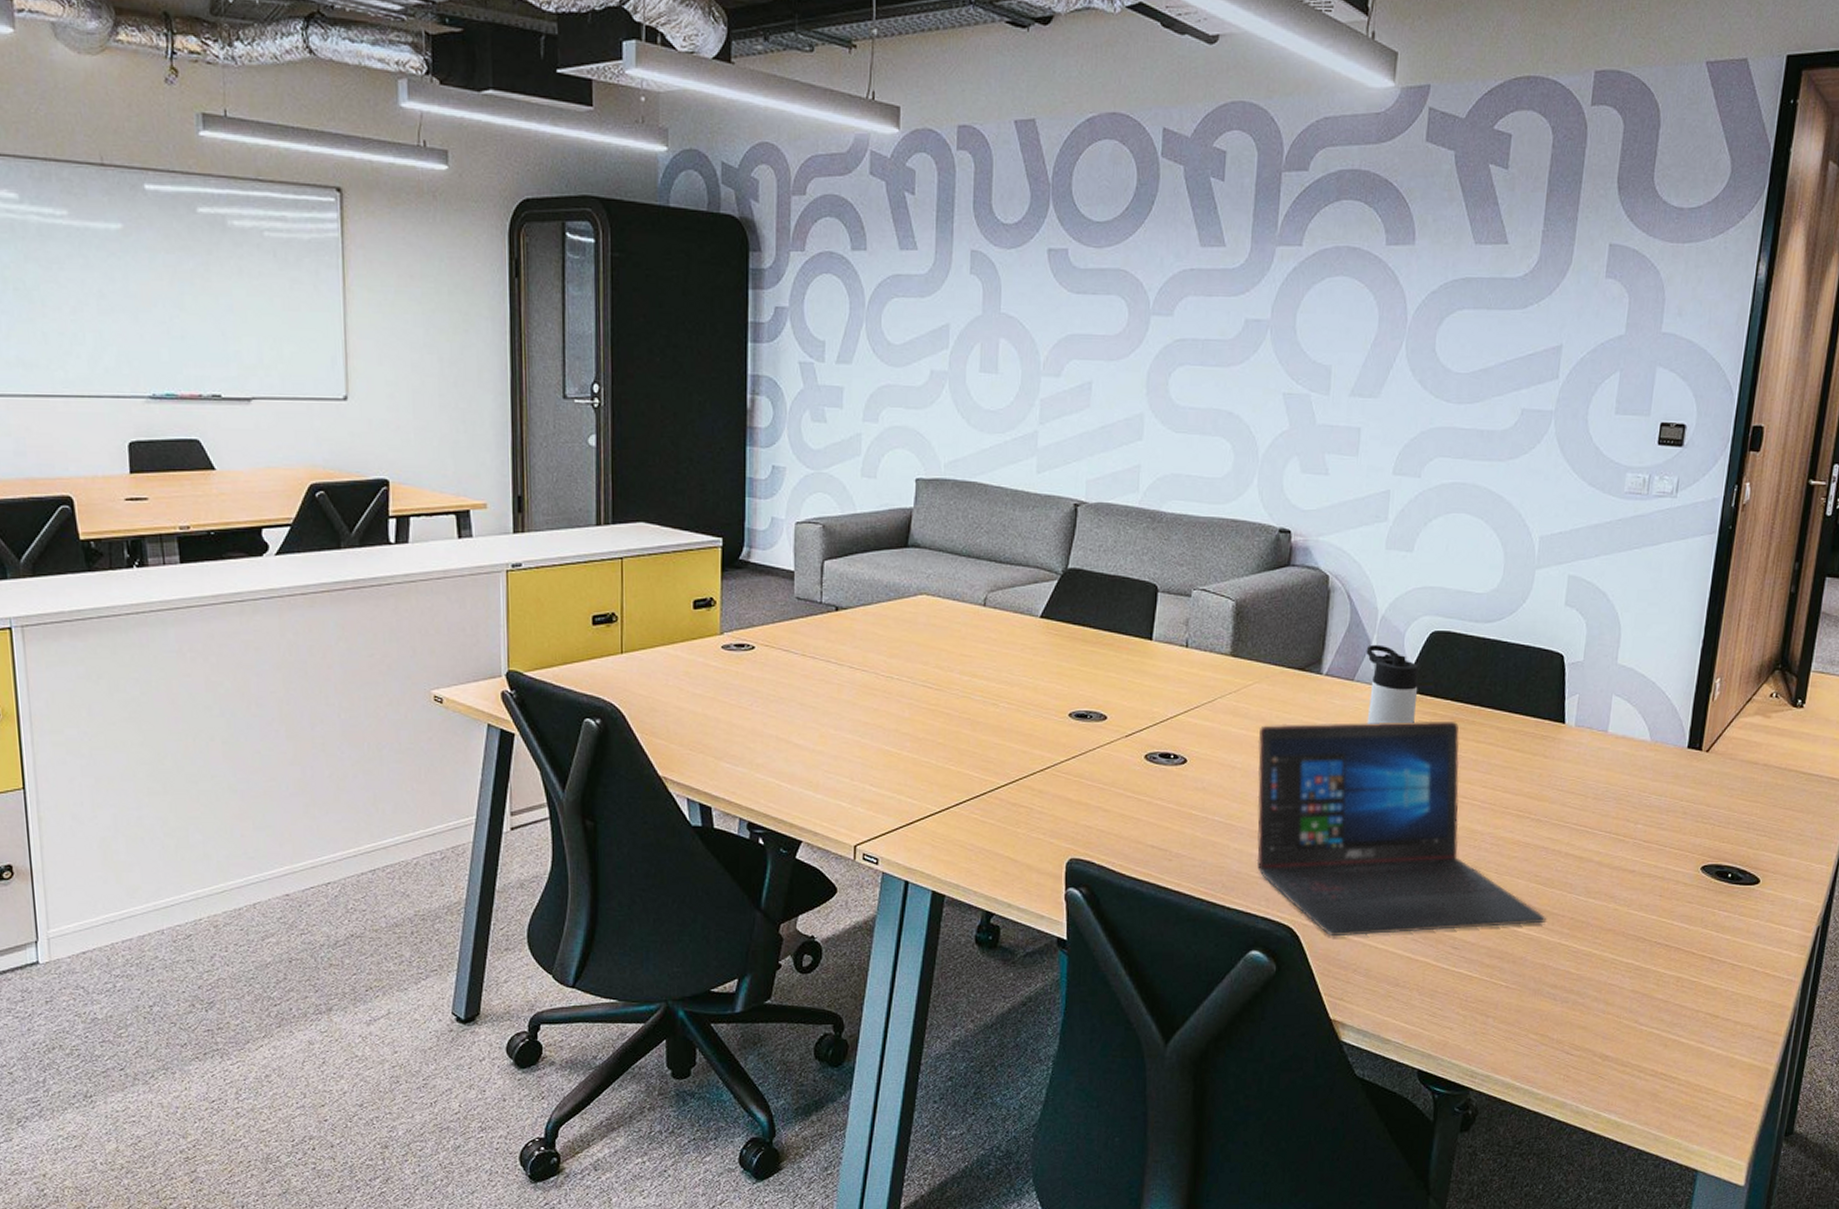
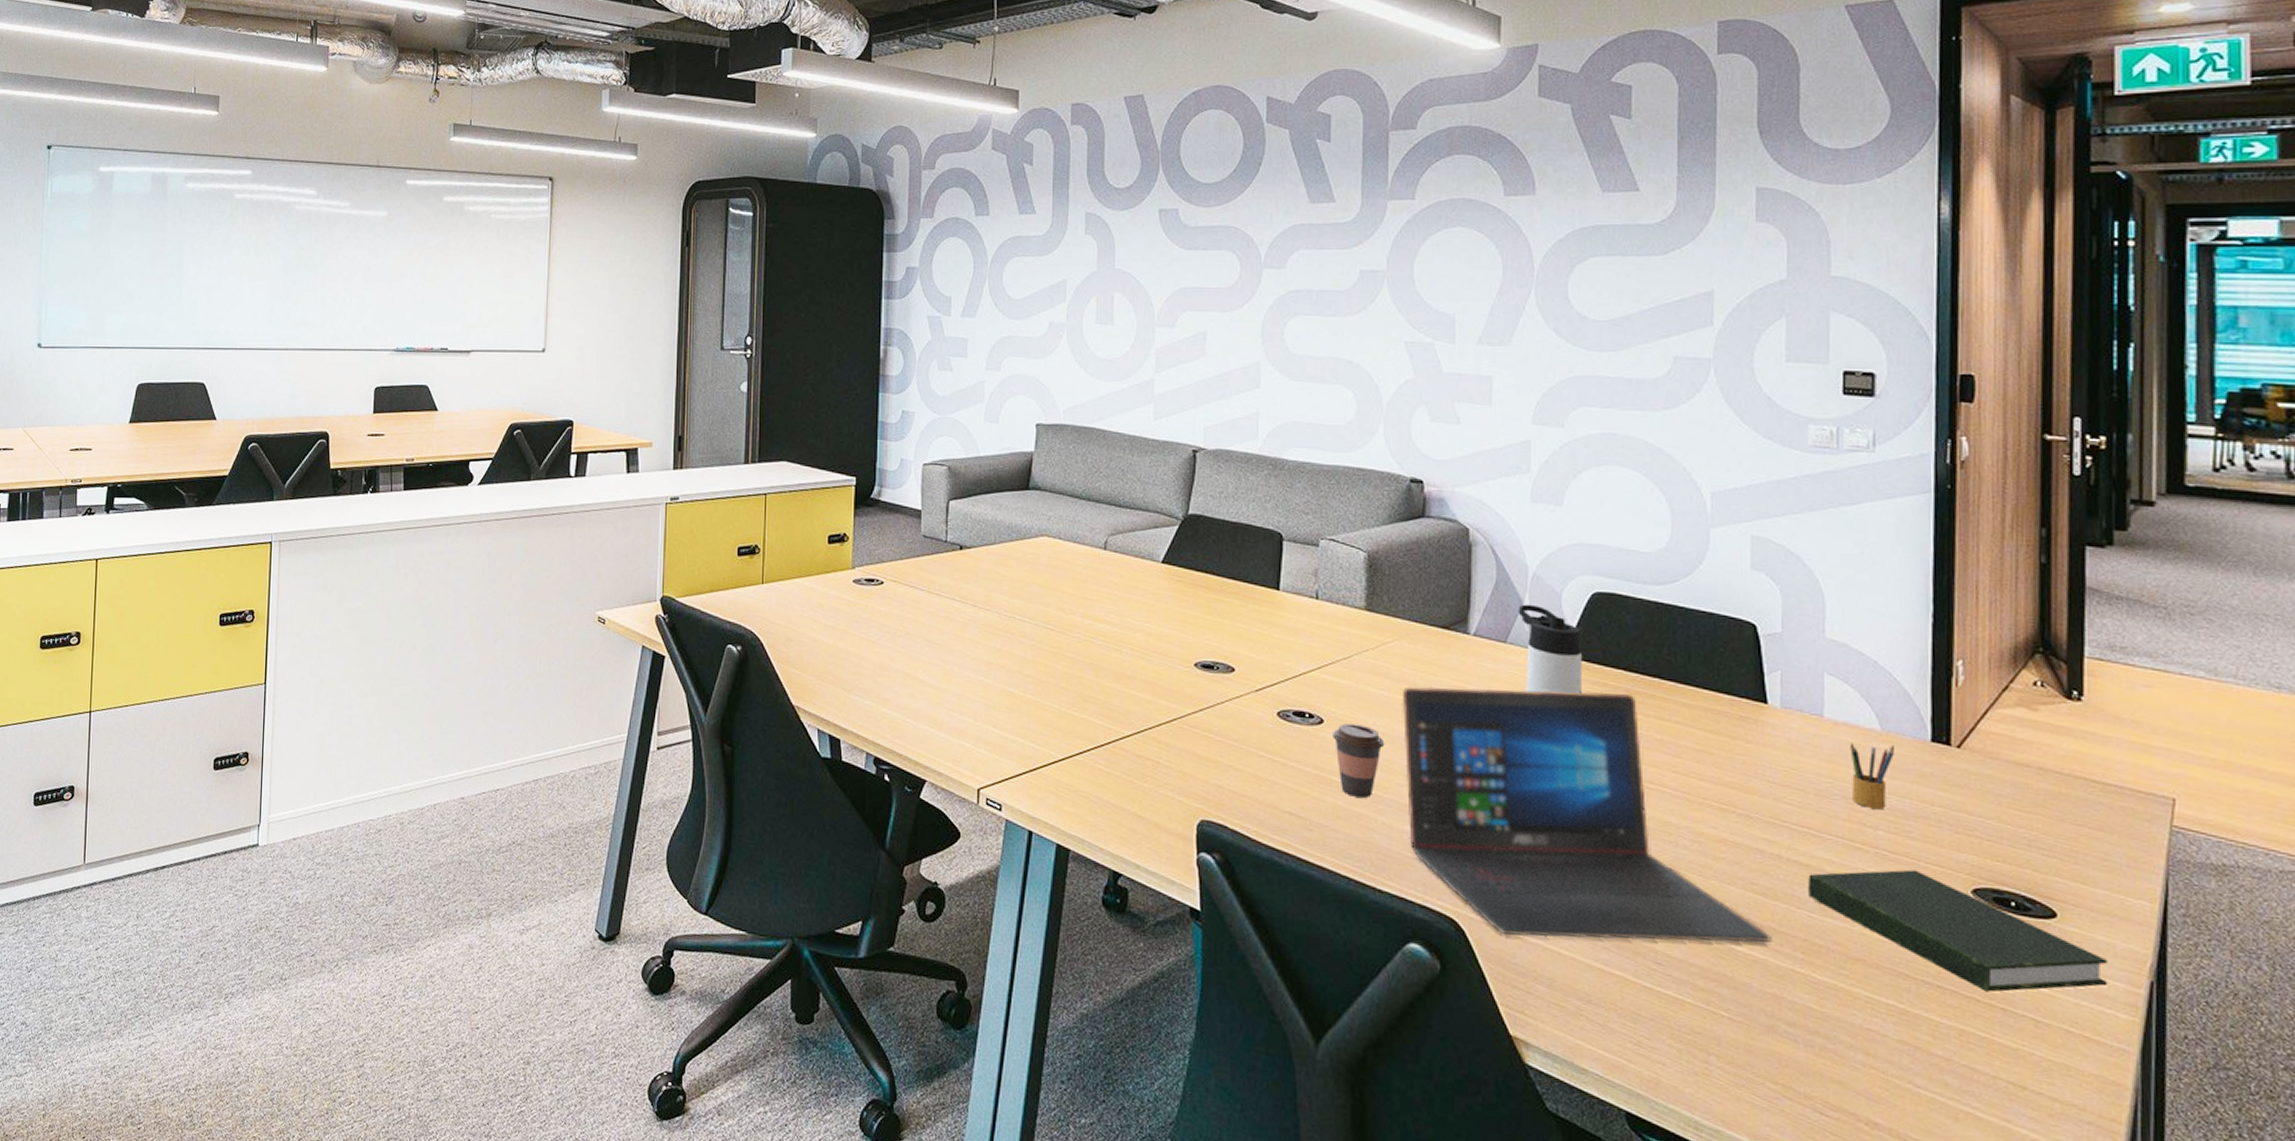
coffee cup: none [1194,762,1241,827] -> present [1333,723,1385,798]
book: none [1578,854,1790,946] -> present [1808,869,2108,993]
pencil box: none [1621,753,1659,807] -> present [1849,743,1894,810]

